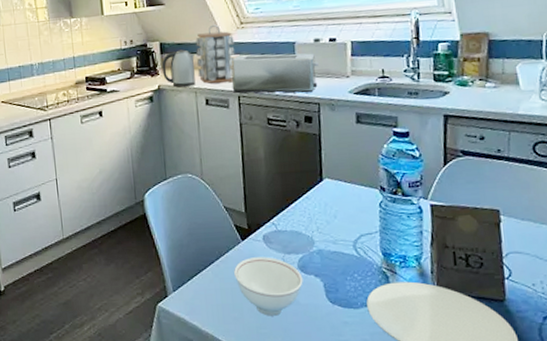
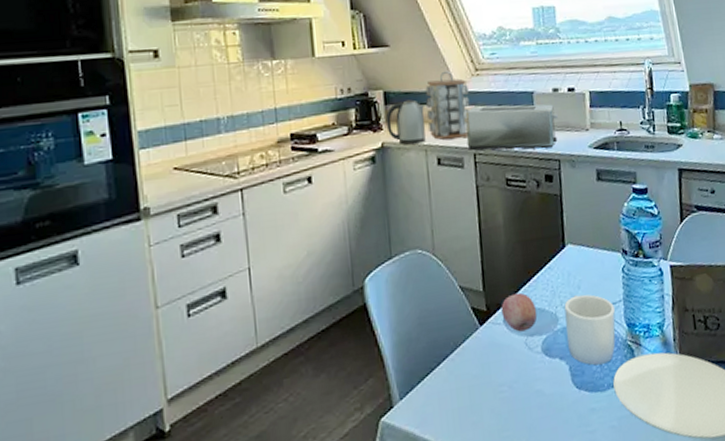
bowl: present [234,257,303,316] -> none [471,342,548,415]
fruit: none [261,216,295,249] -> present [501,292,538,332]
mug: none [320,223,372,286] -> present [564,294,616,366]

